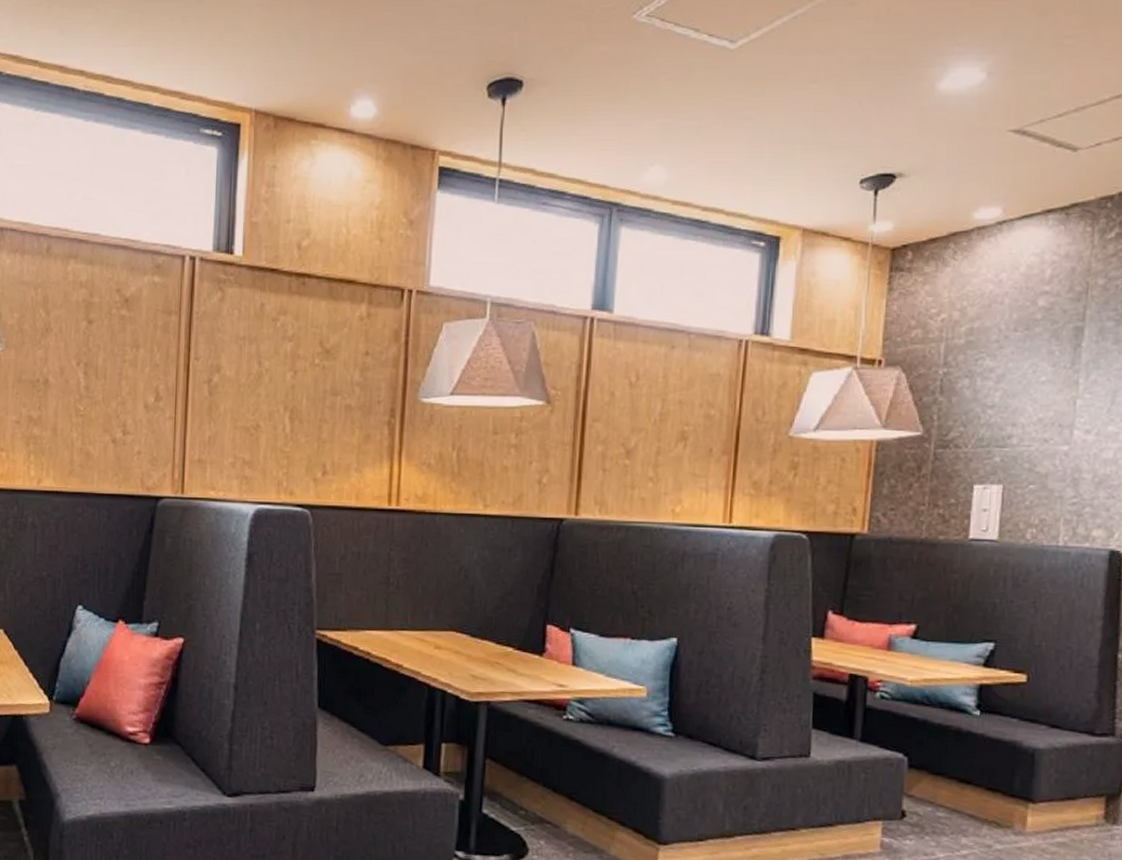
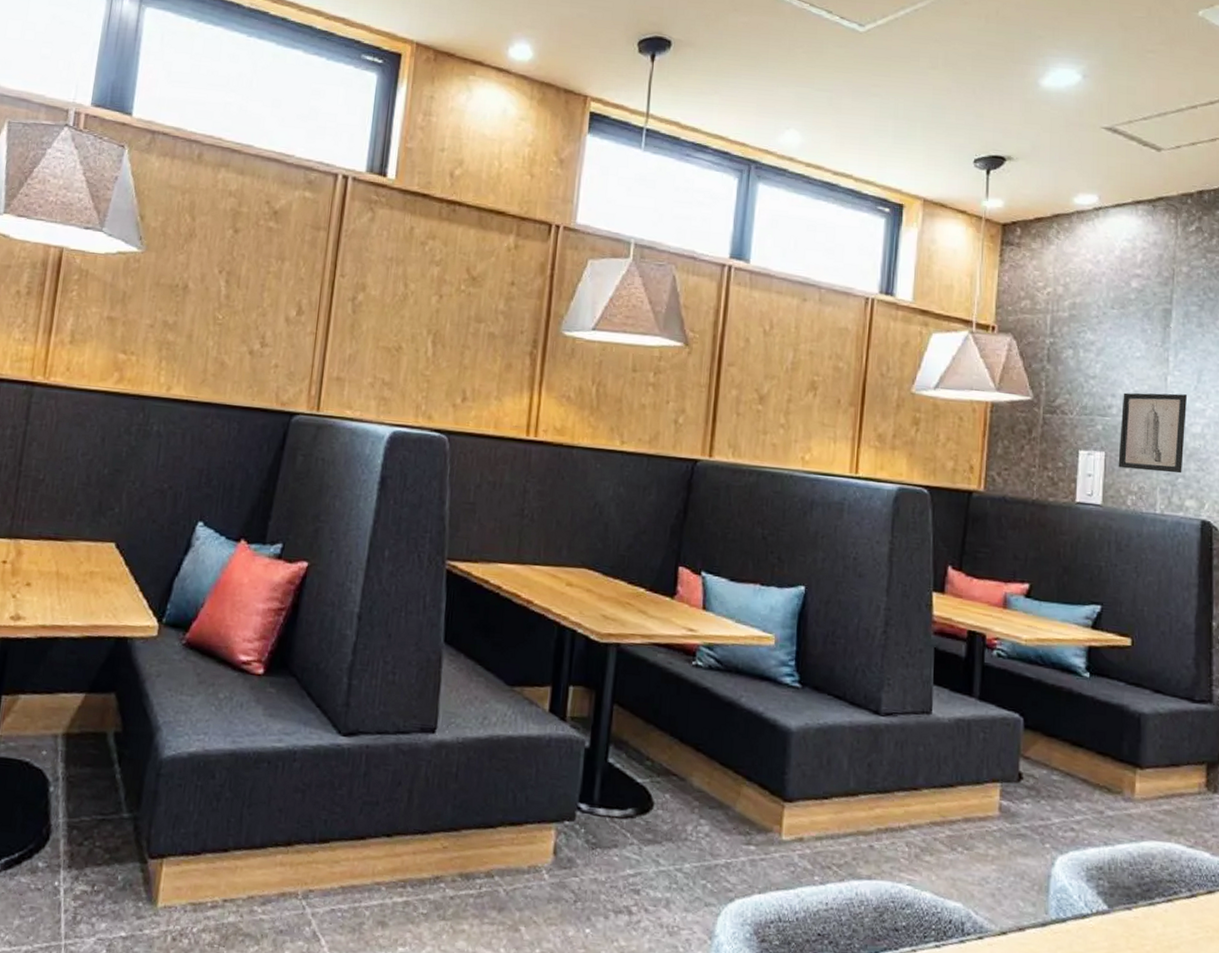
wall art: none [1017,418,1098,503] -> present [1118,392,1187,474]

